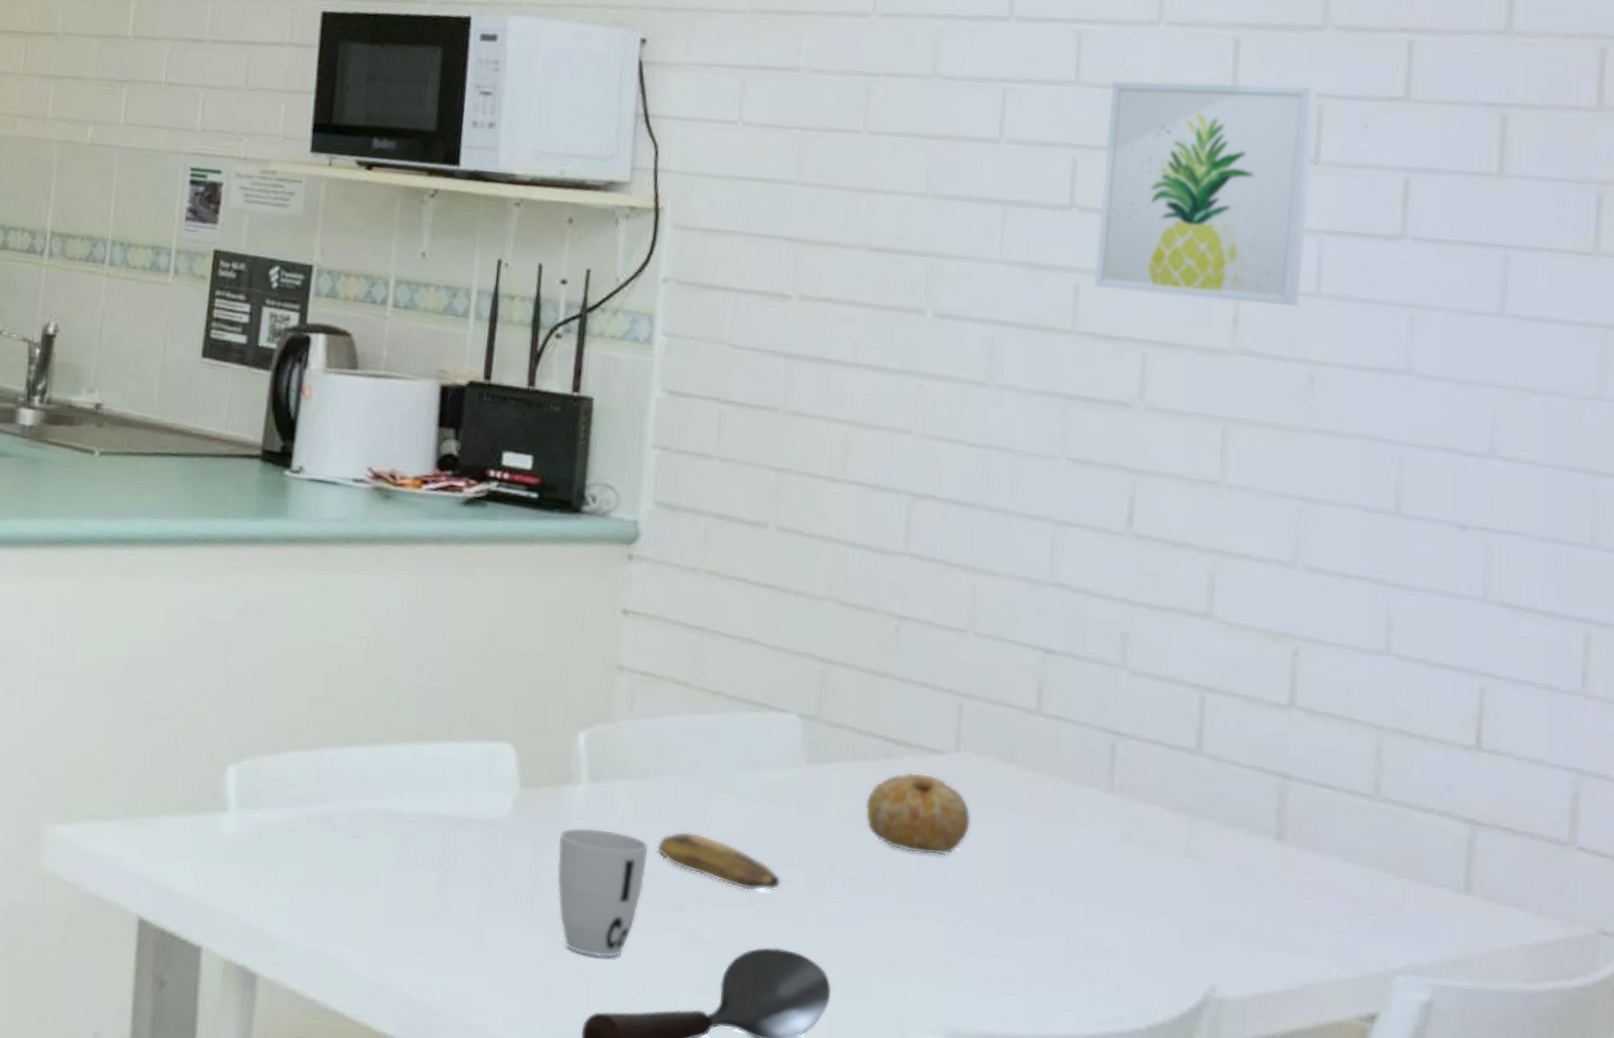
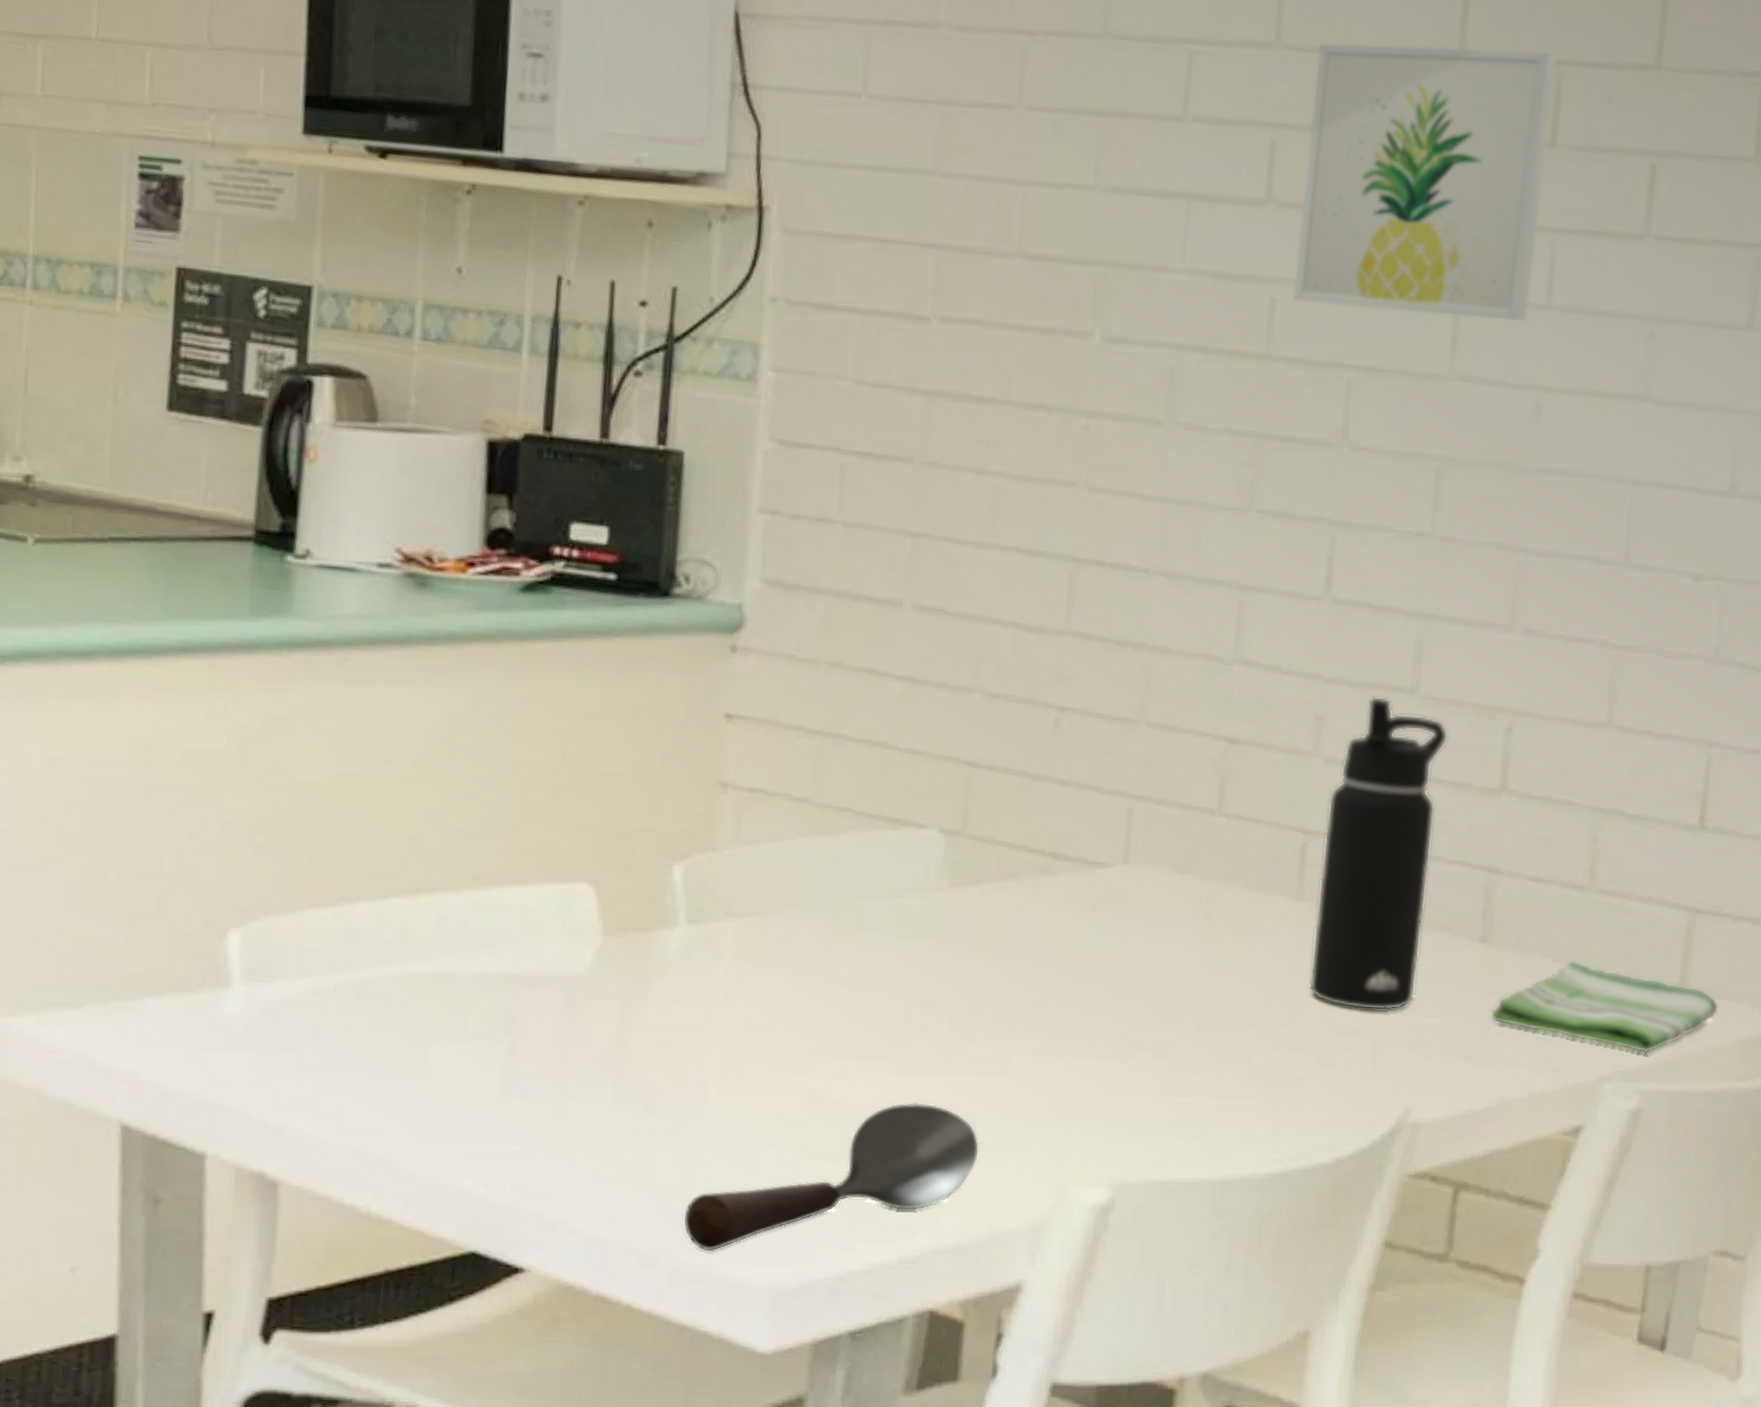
cup: present [557,827,650,958] -> none [650,978,763,1130]
banana: present [656,831,781,891] -> none [771,975,920,1039]
fruit: present [865,772,971,856] -> none [1018,890,1141,985]
water bottle: none [1121,618,1241,896] -> present [1309,696,1449,1012]
dish towel: none [1287,860,1503,951] -> present [1490,960,1719,1054]

